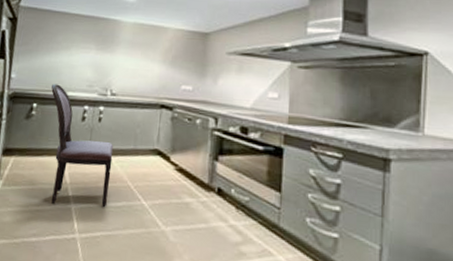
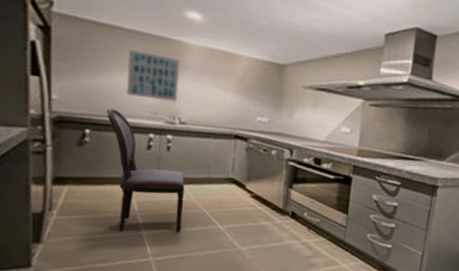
wall art: none [69,31,115,75] -> present [127,50,180,102]

